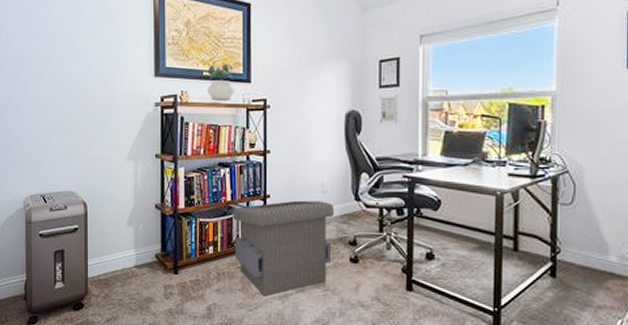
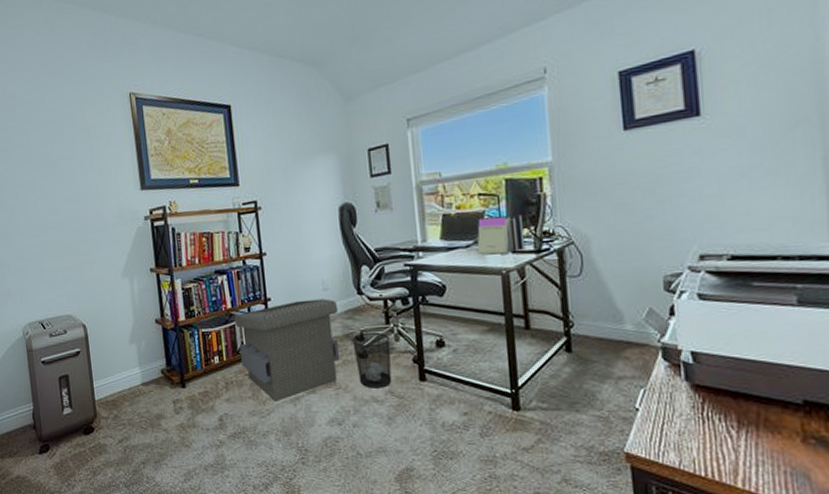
potted plant: present [206,64,234,101] -> none [194,169,223,209]
waste bin: none [345,238,382,294] -> present [352,332,392,389]
books: none [475,139,522,177] -> present [477,215,526,255]

